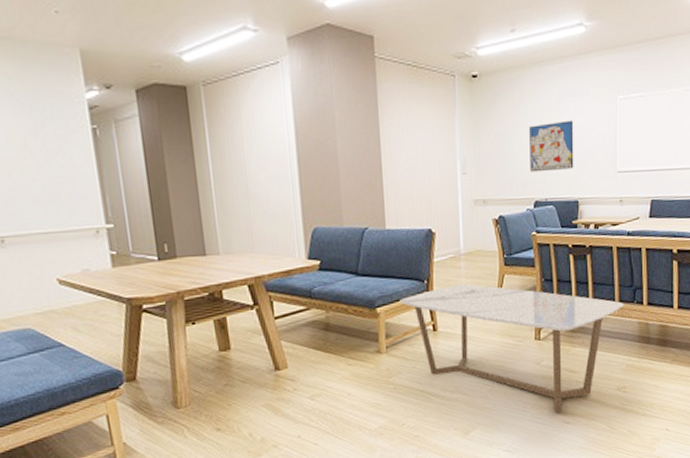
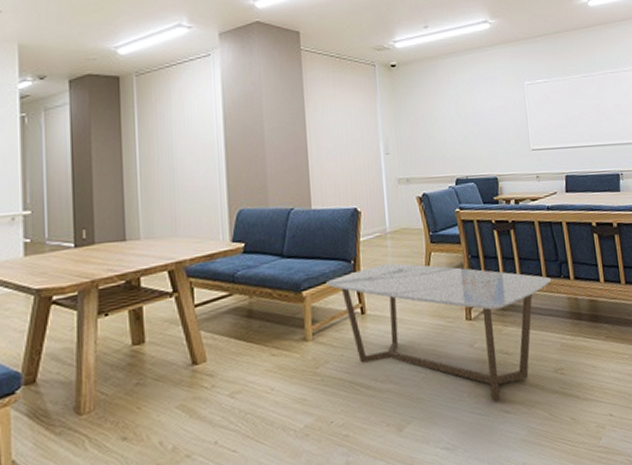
wall art: present [529,120,574,173] -> none [446,104,491,152]

